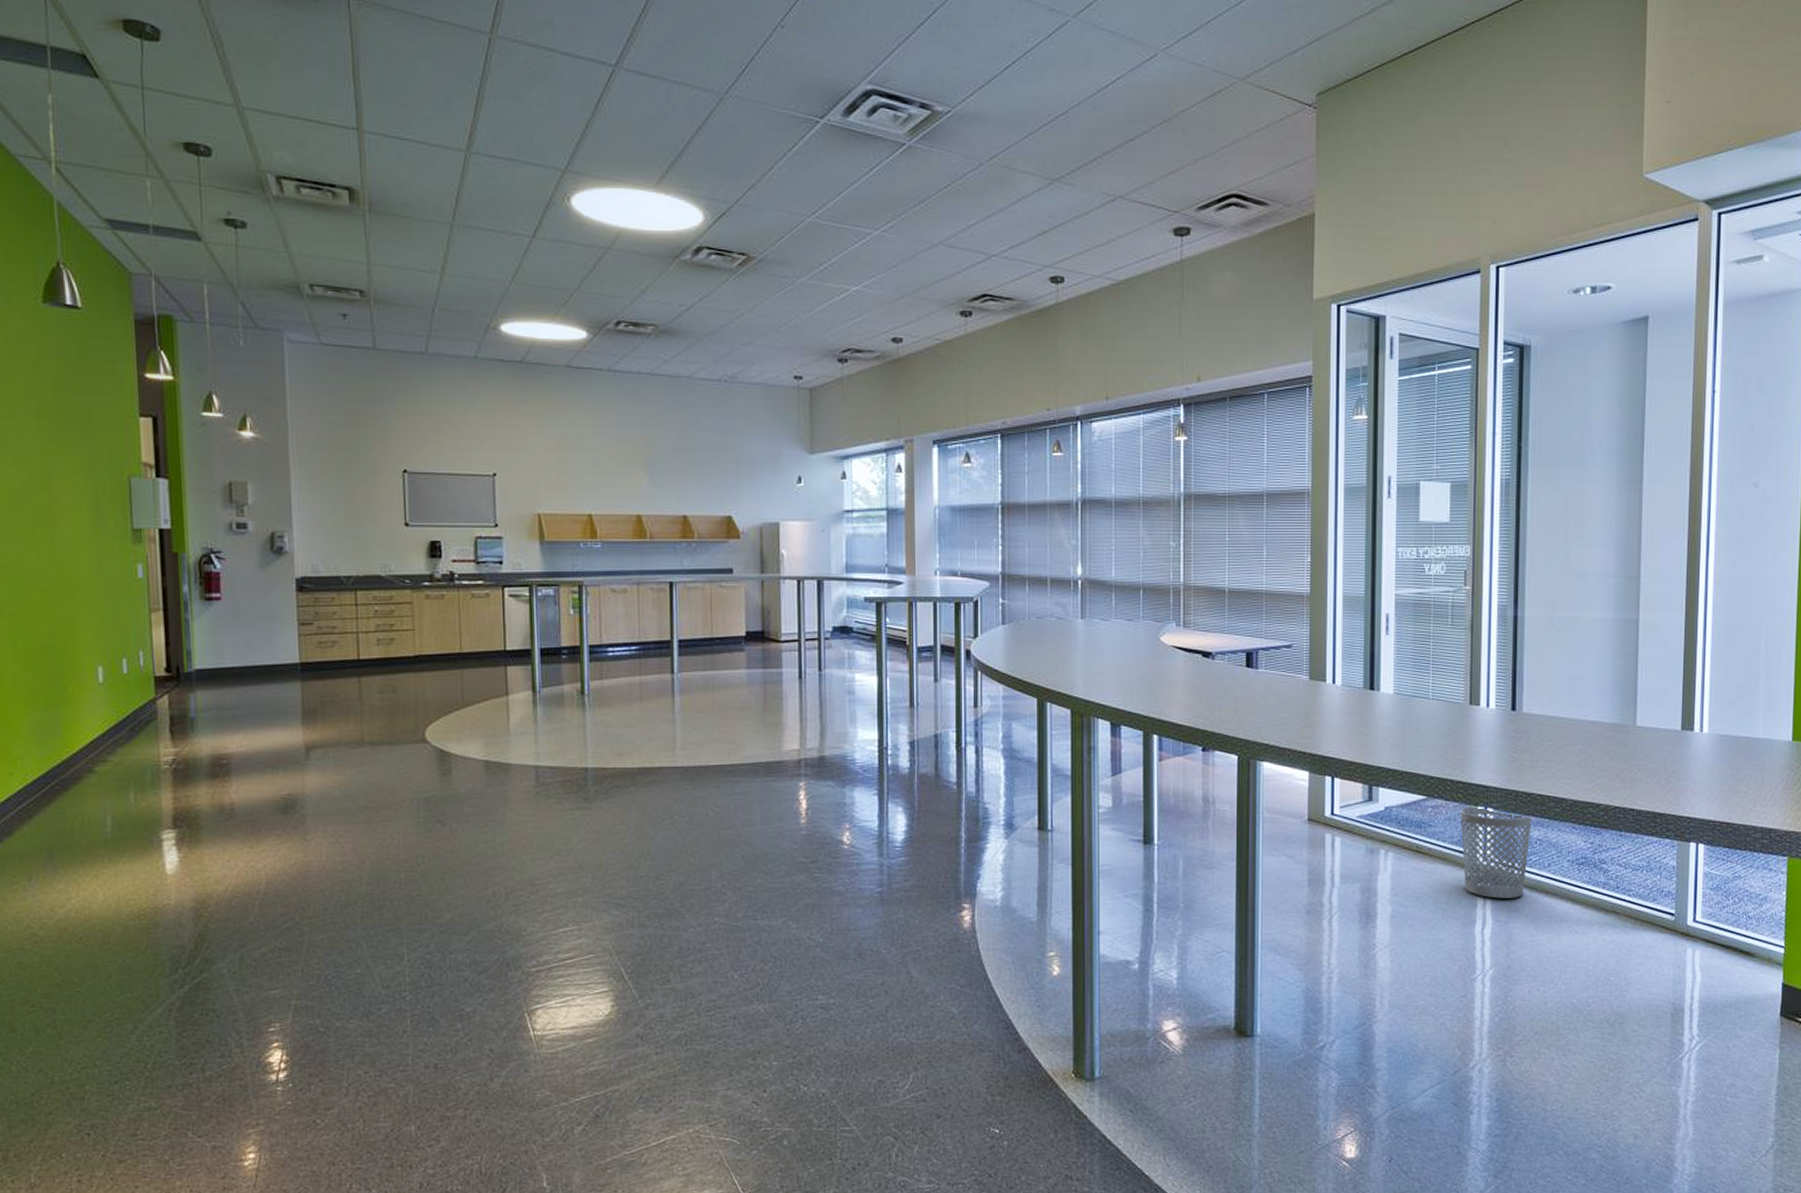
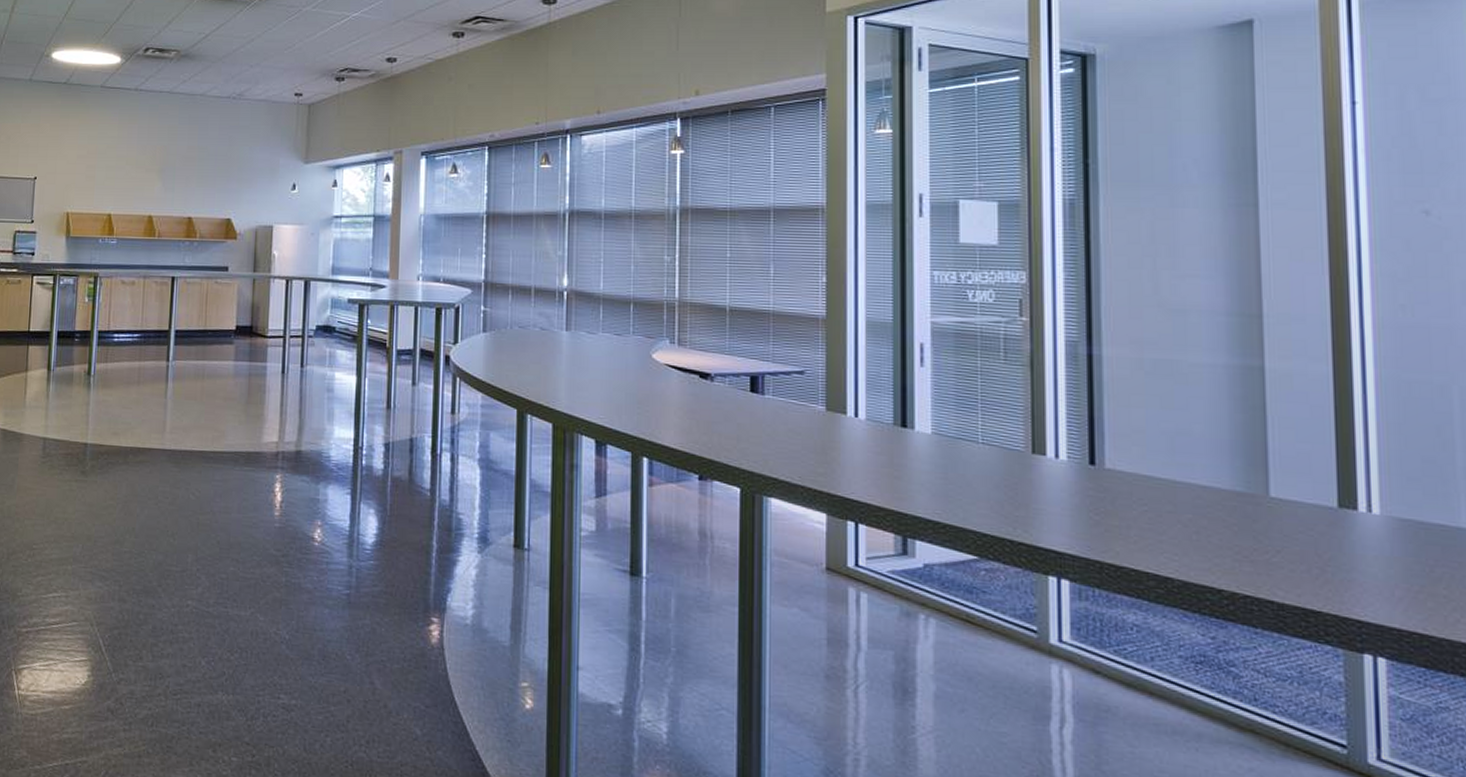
wastebasket: present [1460,806,1532,899] -> none [1024,574,1124,695]

